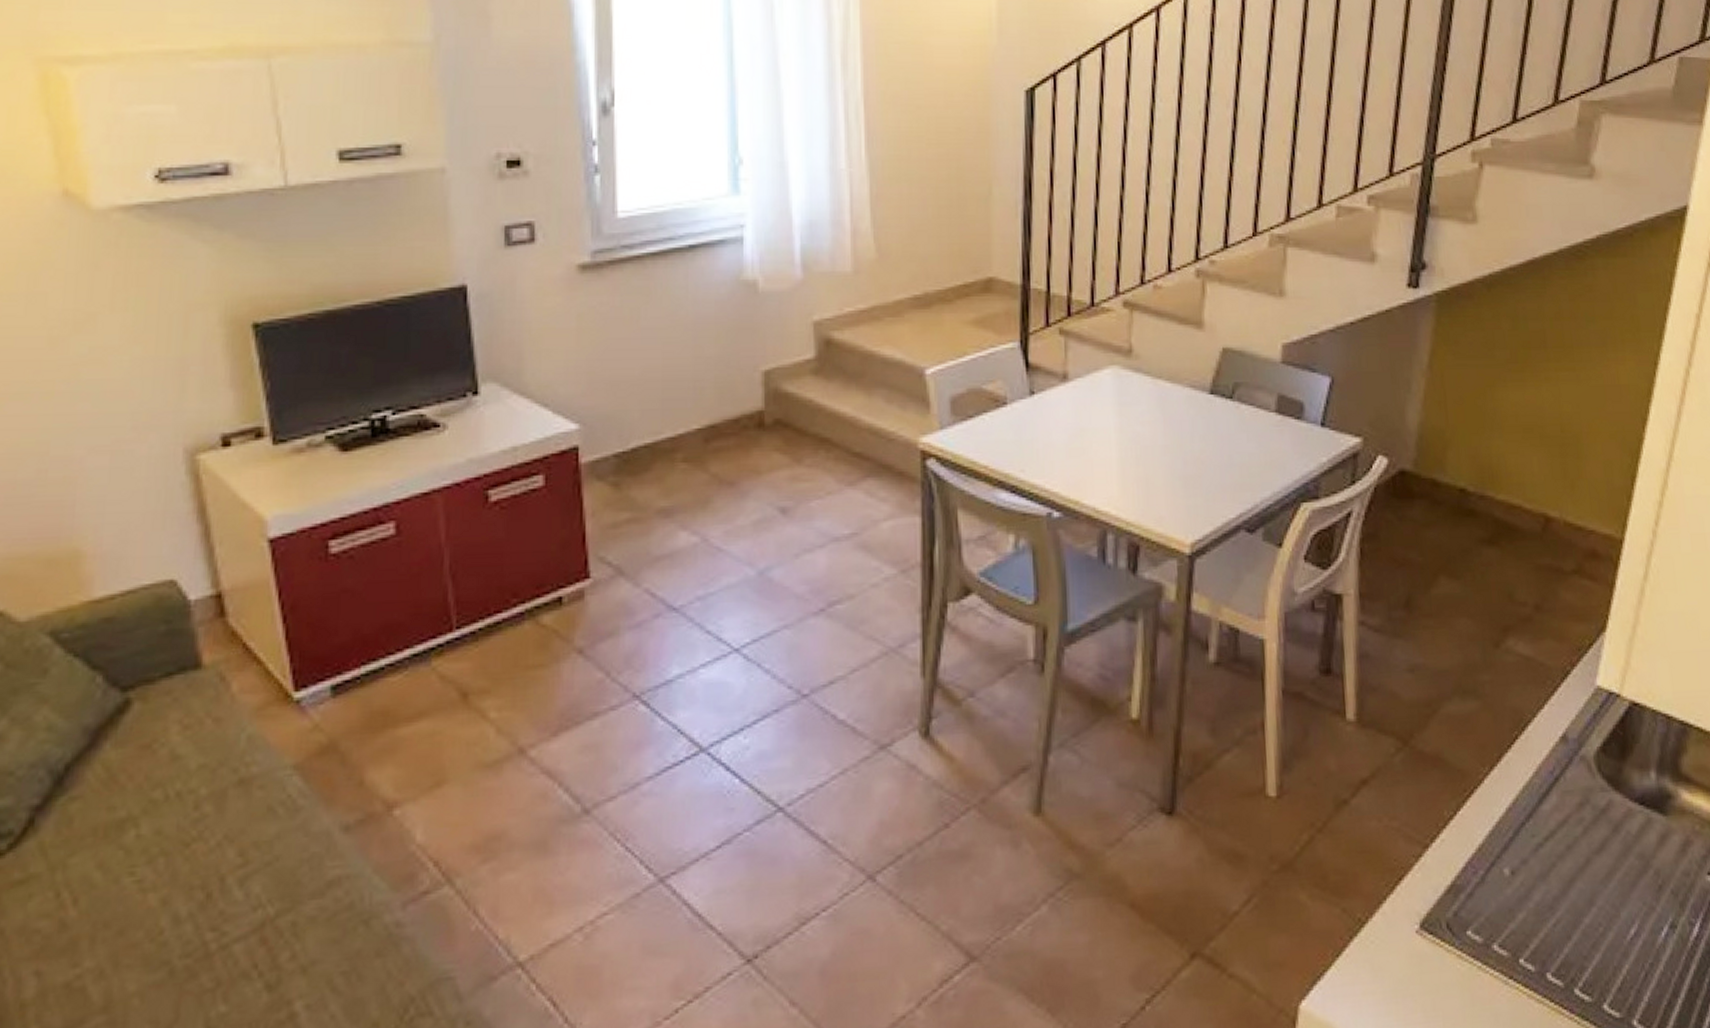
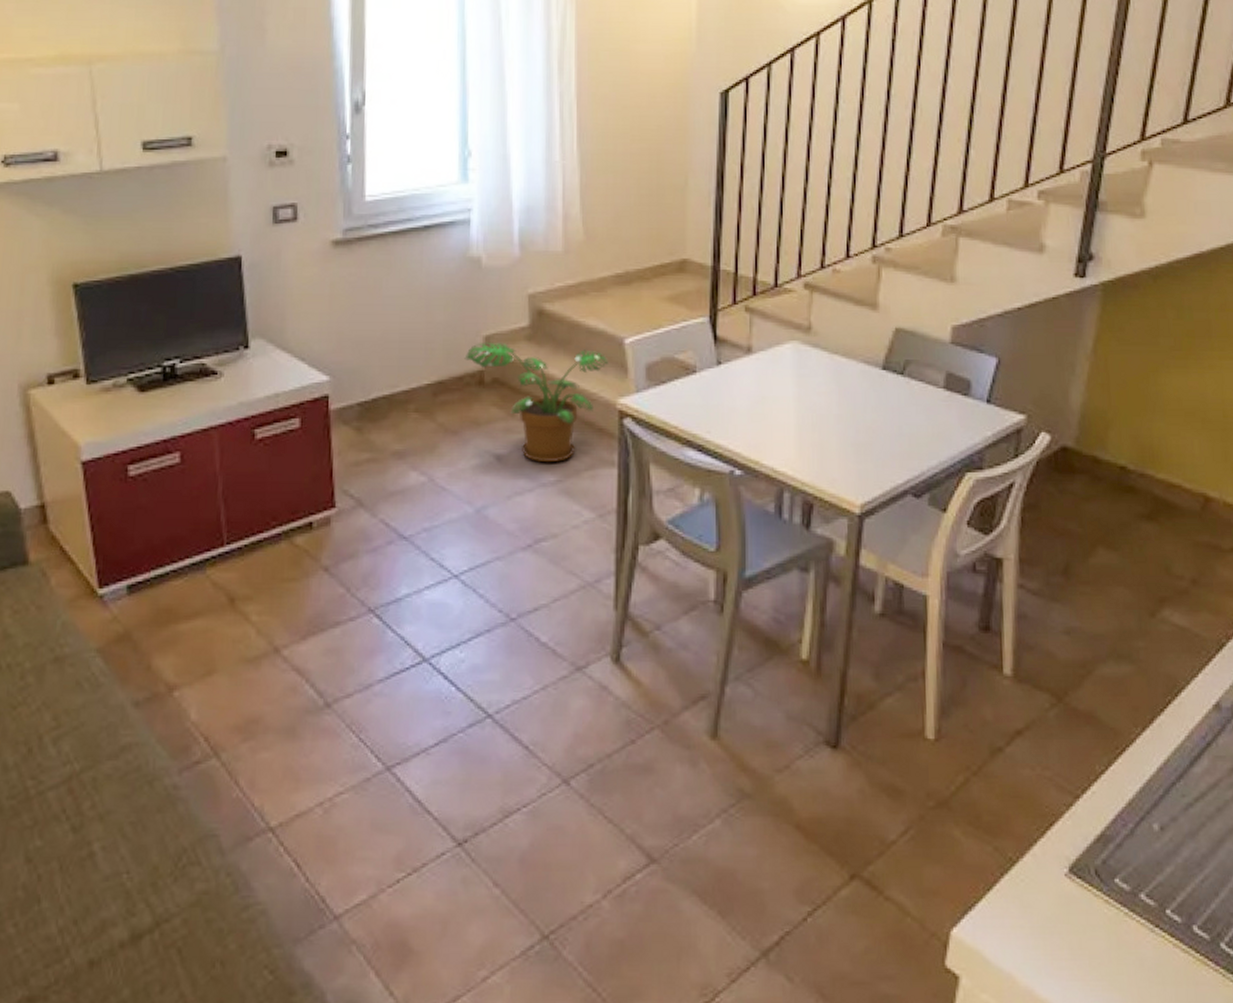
potted plant: none [740,377,908,513] -> present [464,342,609,462]

